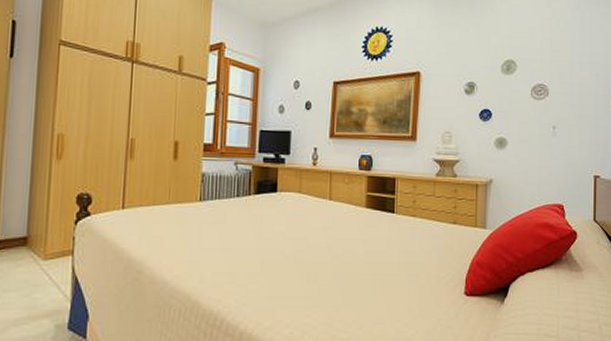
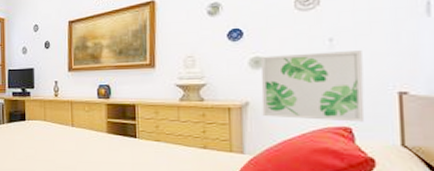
wall art: none [502,137,574,200] -> present [261,51,365,122]

